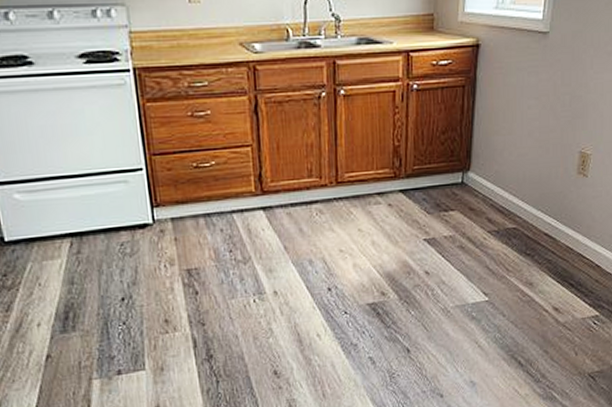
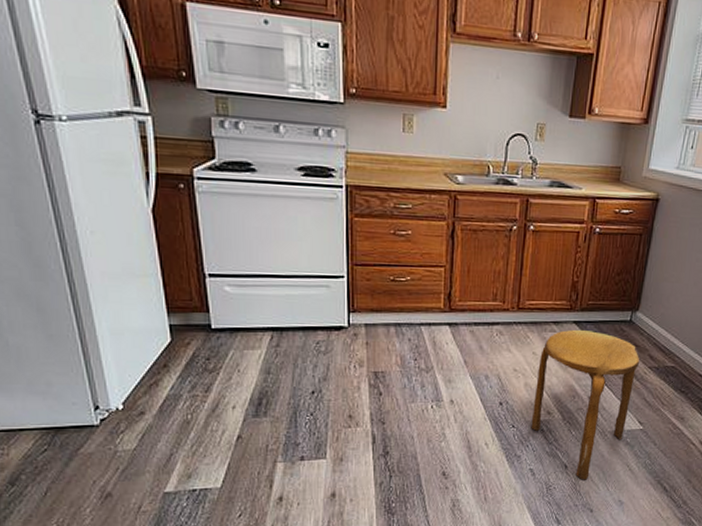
stool: none [364,198,478,364] -> present [531,329,640,480]

